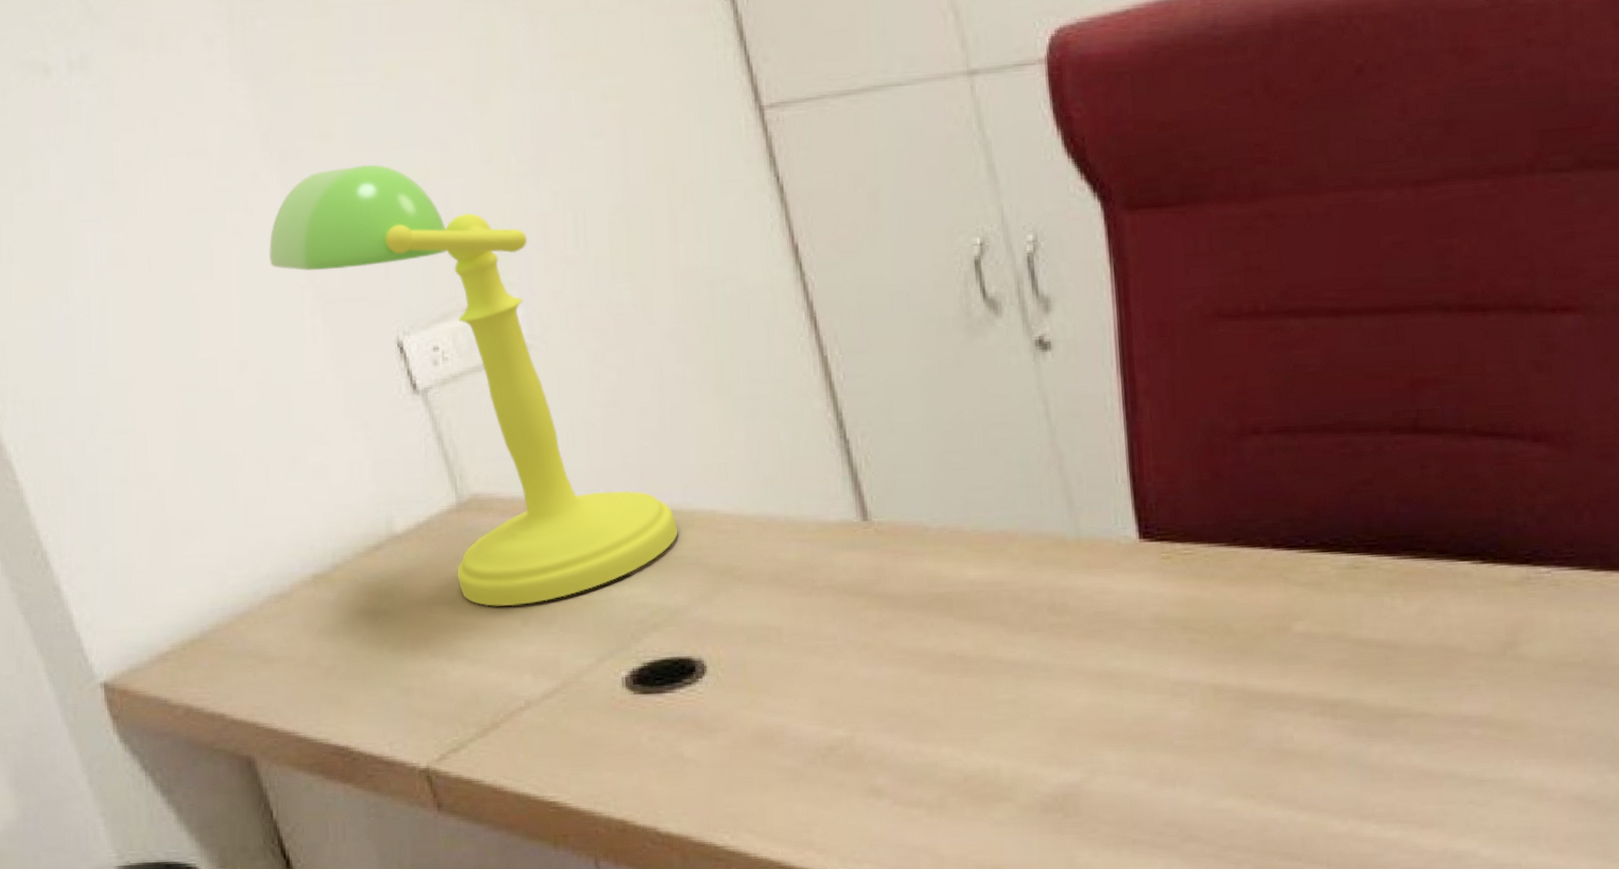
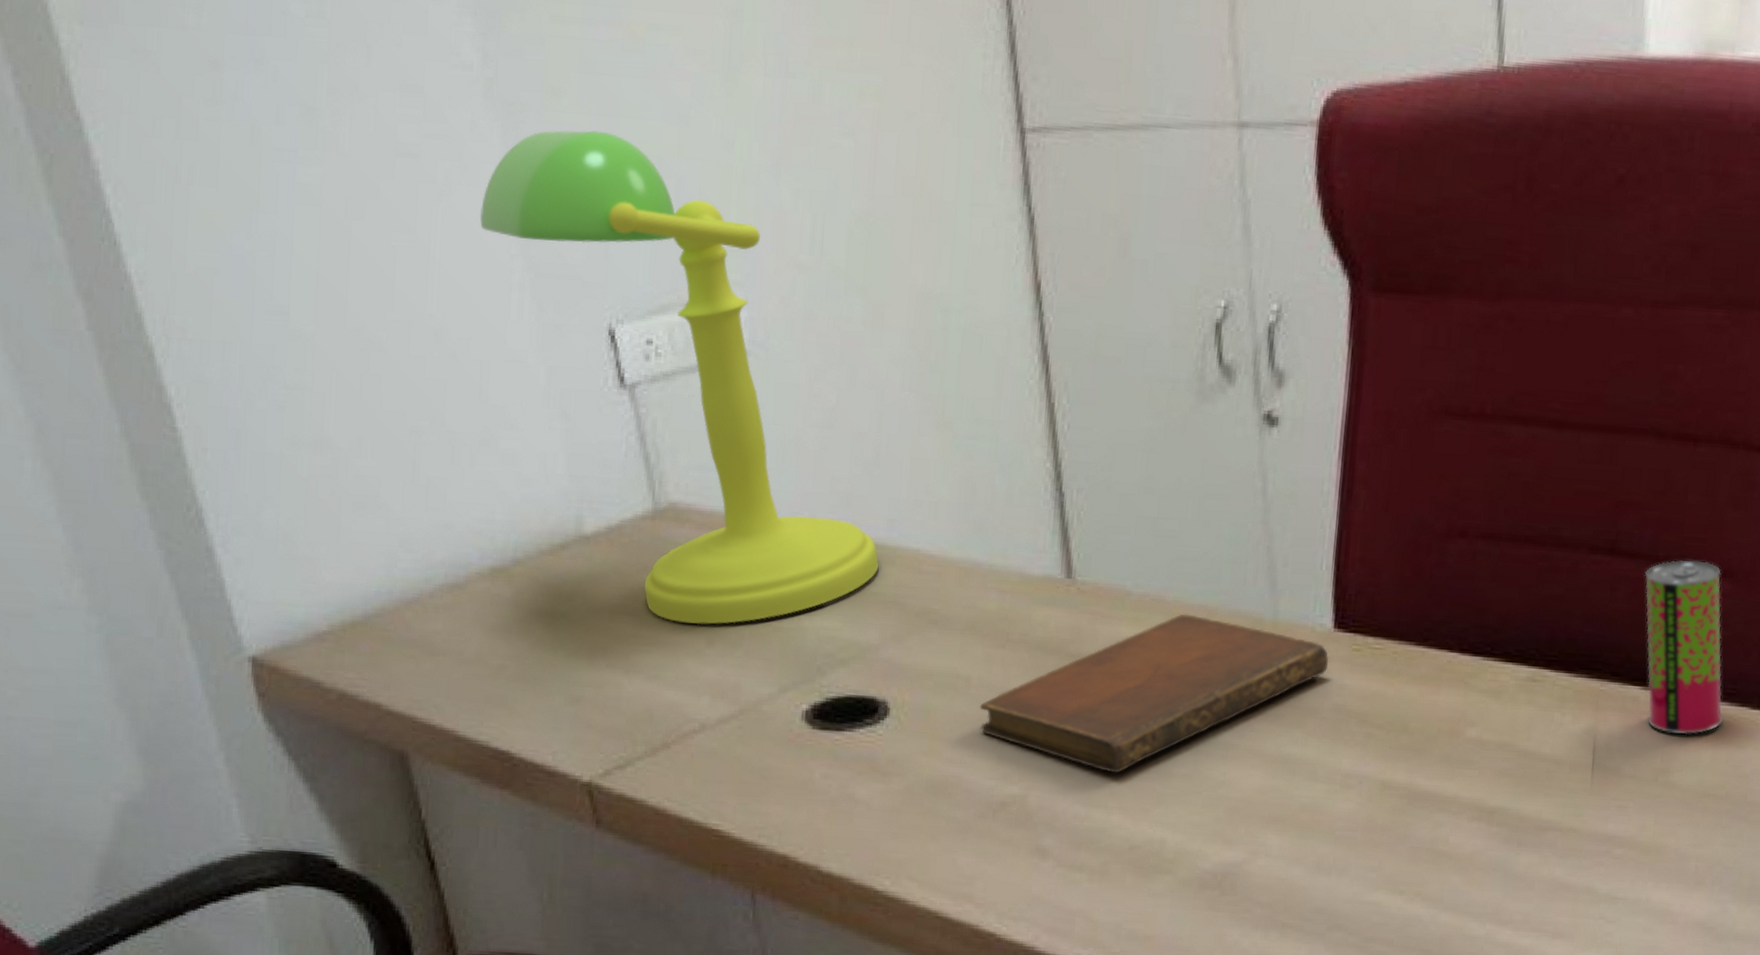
notebook: none [794,541,1140,706] -> present [979,614,1329,774]
beverage can: none [1454,428,1567,606] -> present [1645,559,1724,735]

